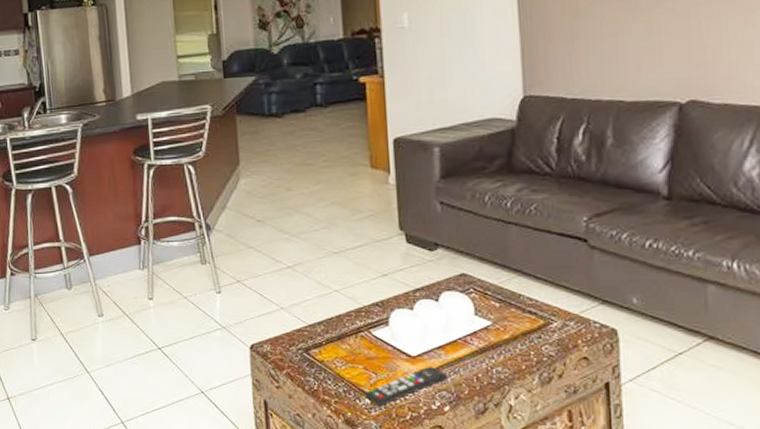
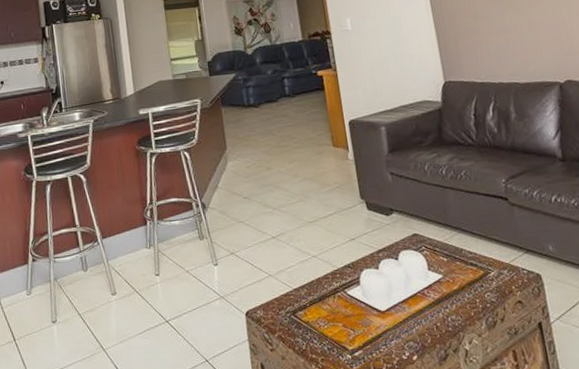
remote control: present [365,366,448,406] -> none [346,319,413,360]

